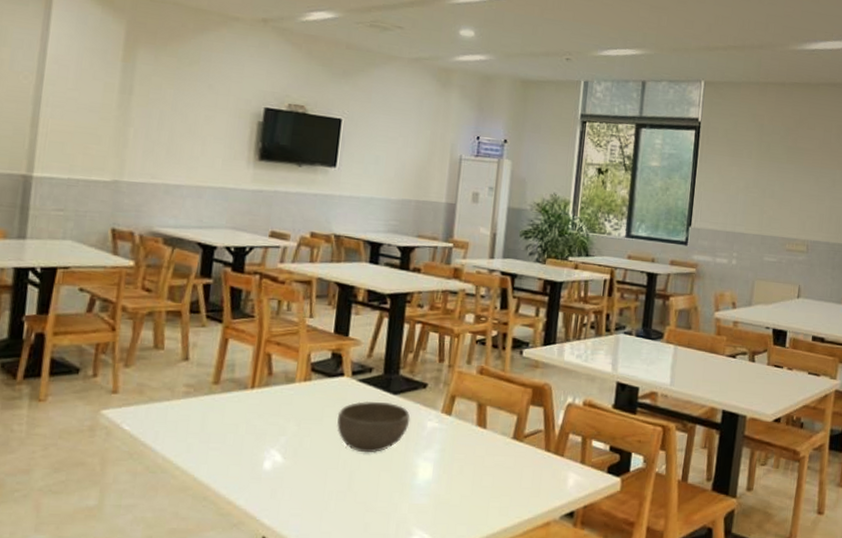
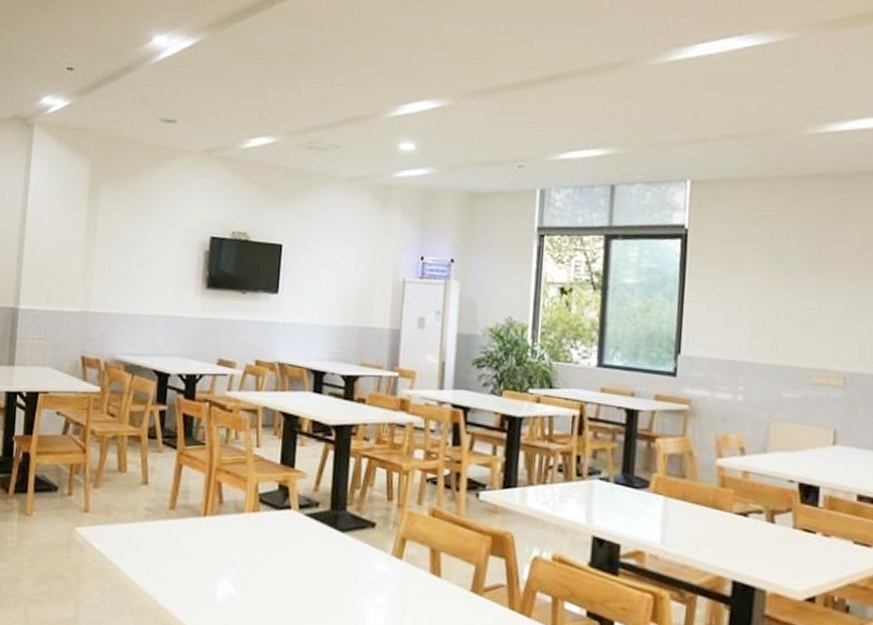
bowl: present [337,401,411,453] -> none [285,537,359,593]

